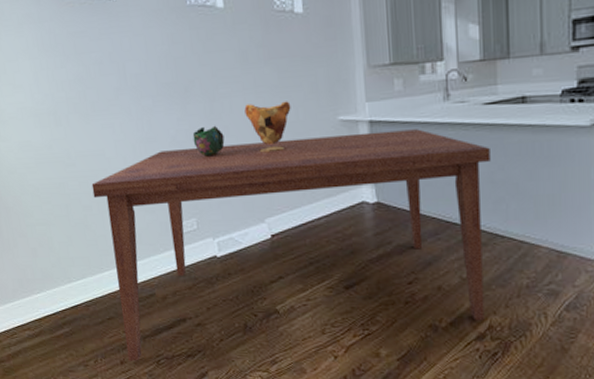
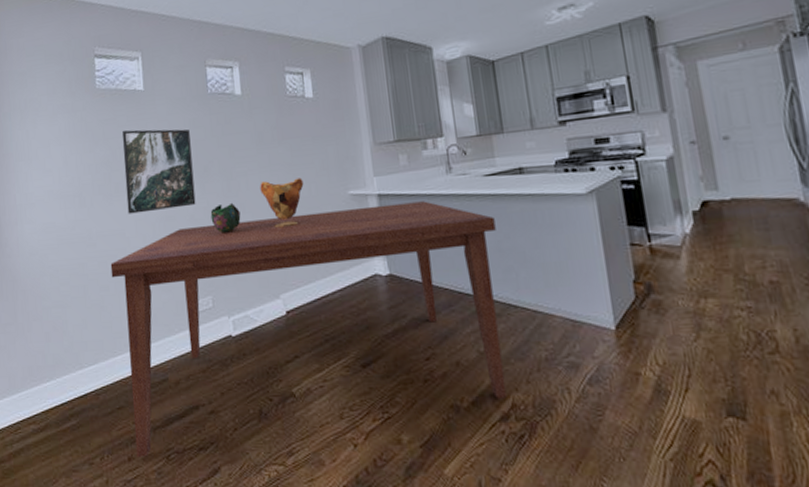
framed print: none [94,44,177,135] -> present [122,129,196,214]

